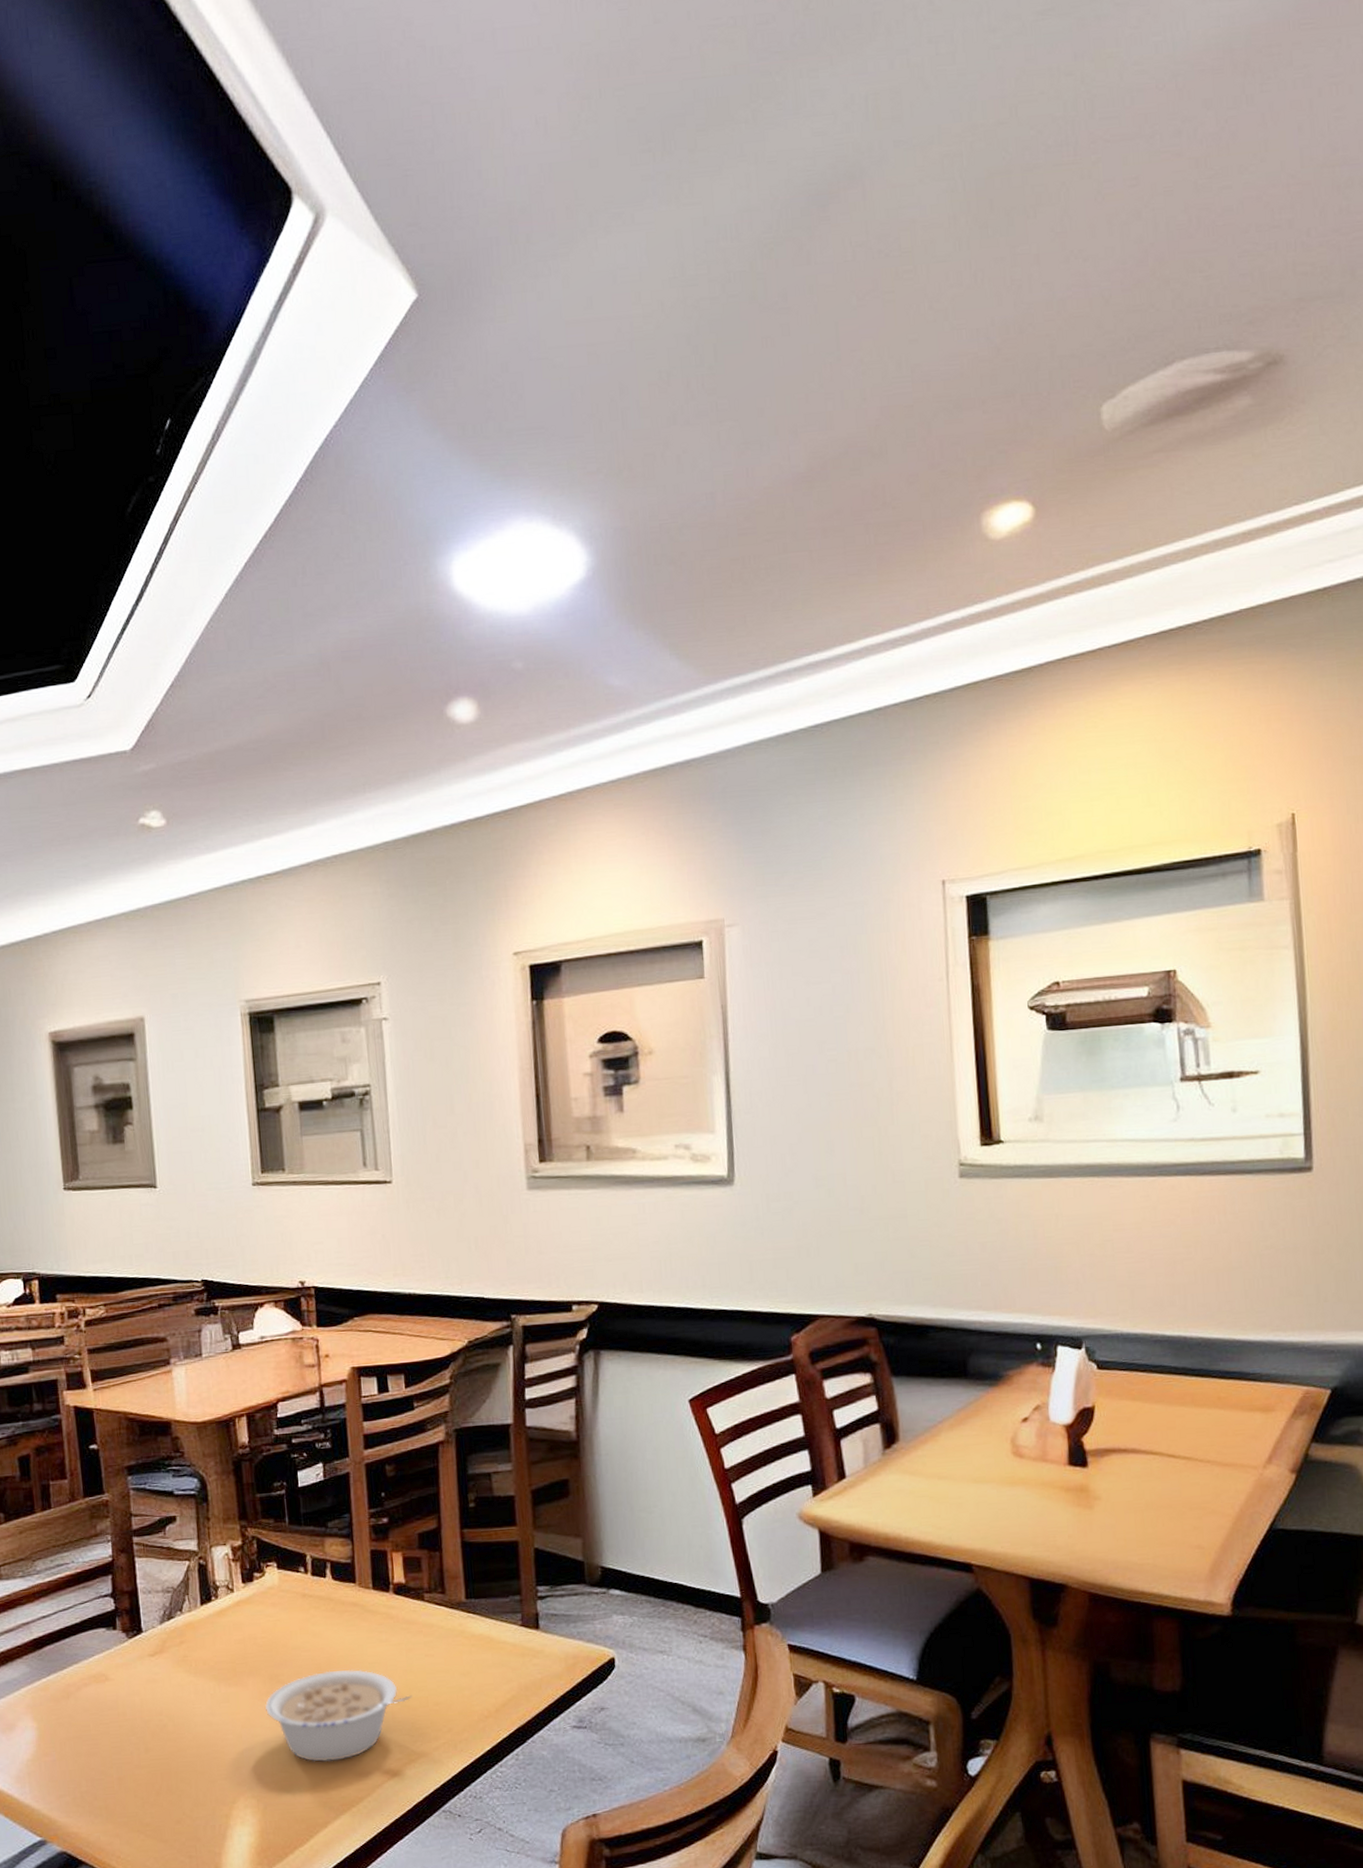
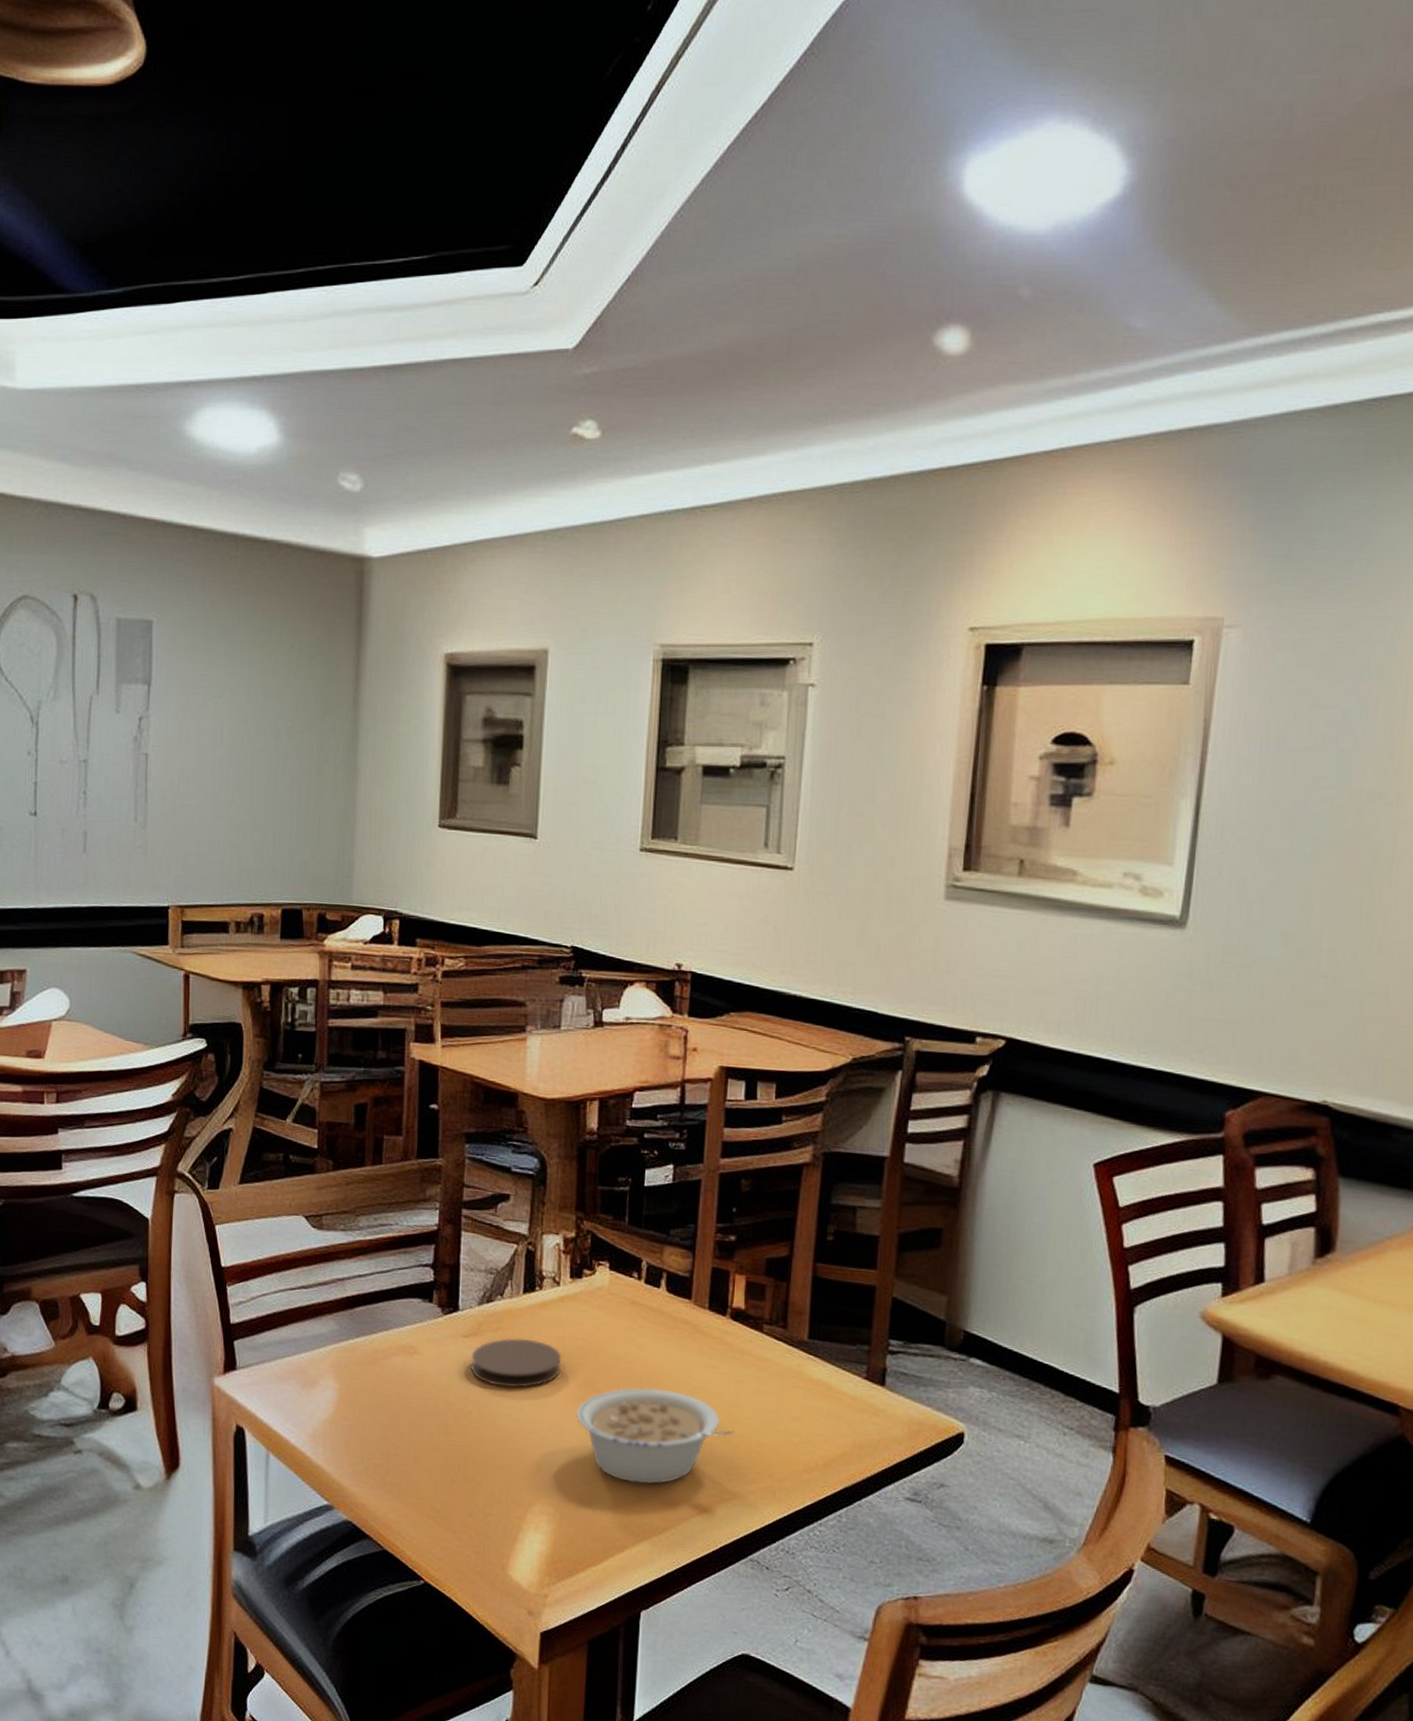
coaster: none [160,1647,245,1696] -> present [471,1338,561,1389]

